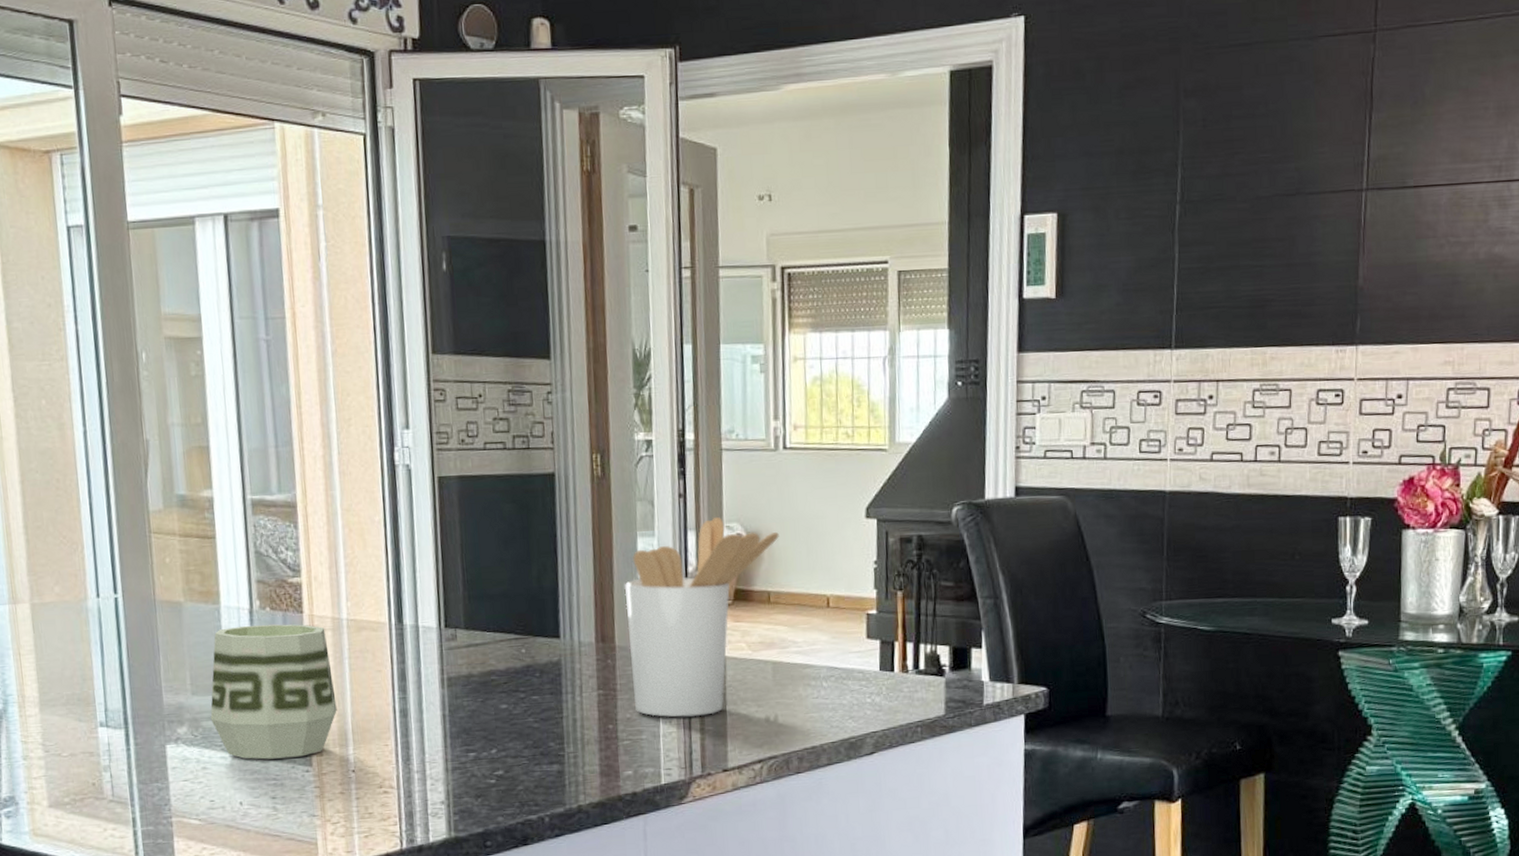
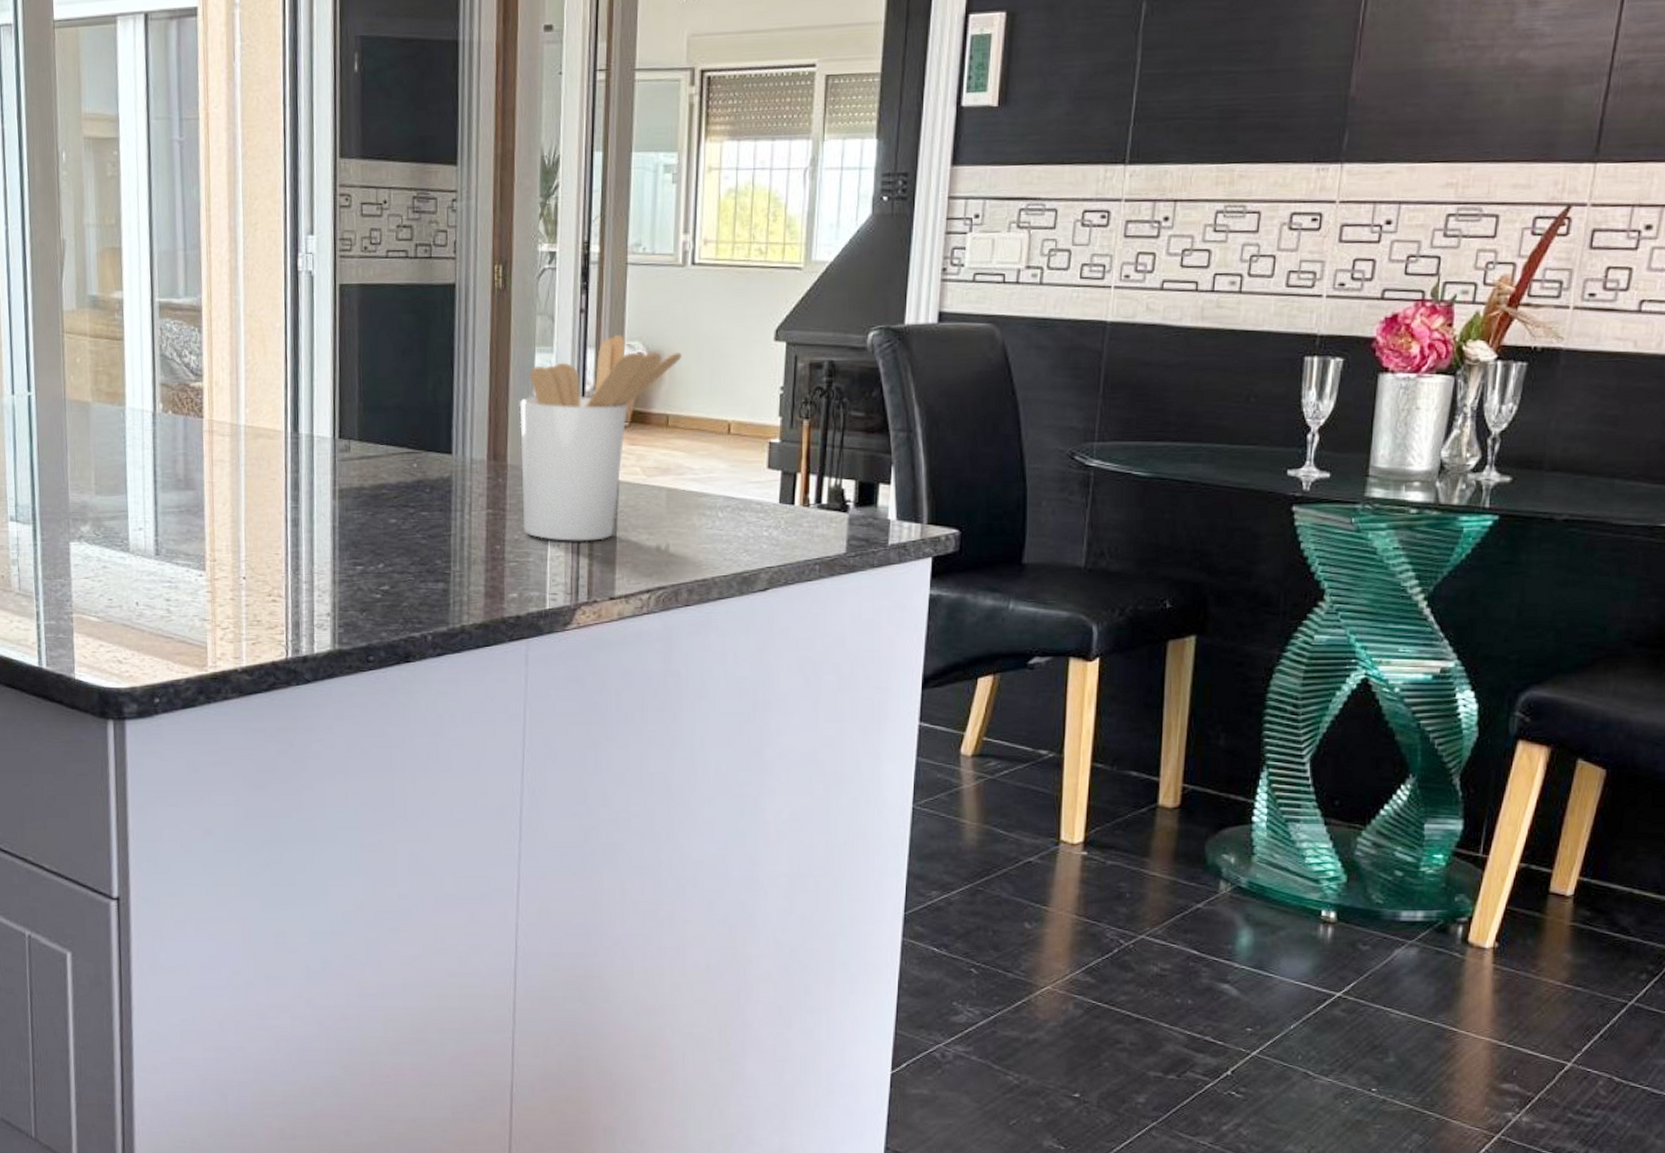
cup: present [210,624,337,760] -> none [112,428,231,562]

